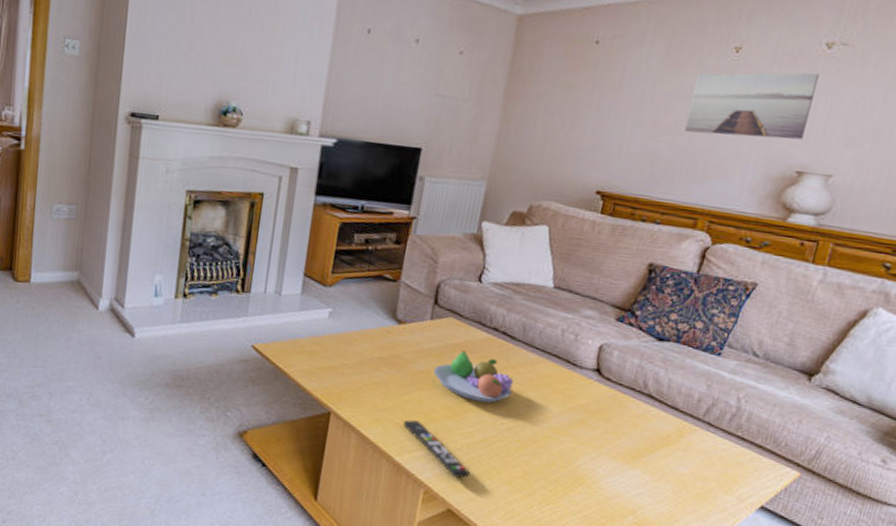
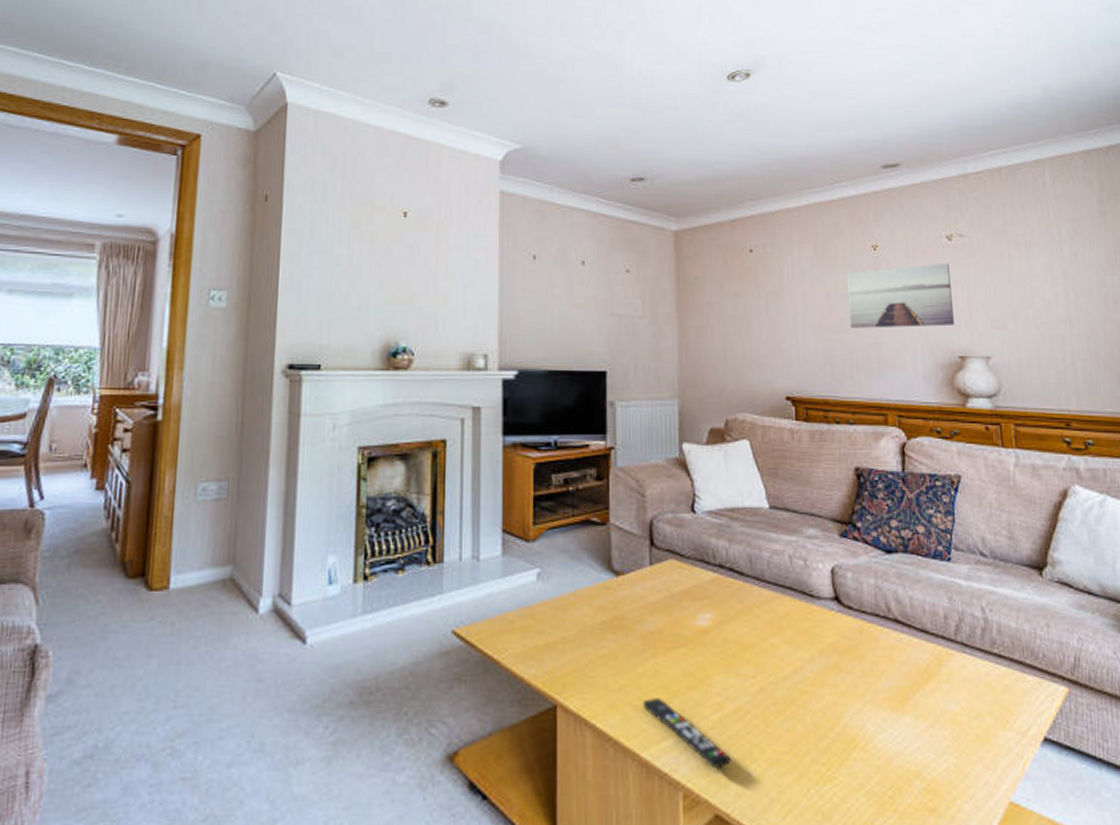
fruit bowl: present [433,350,513,403] -> none [665,598,755,660]

